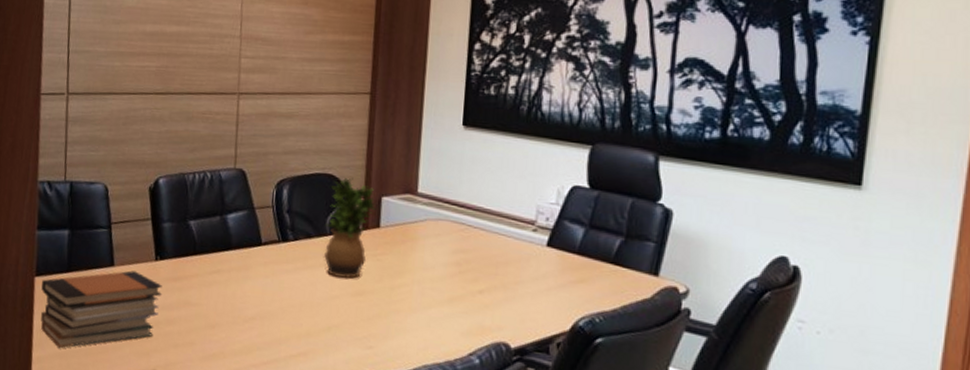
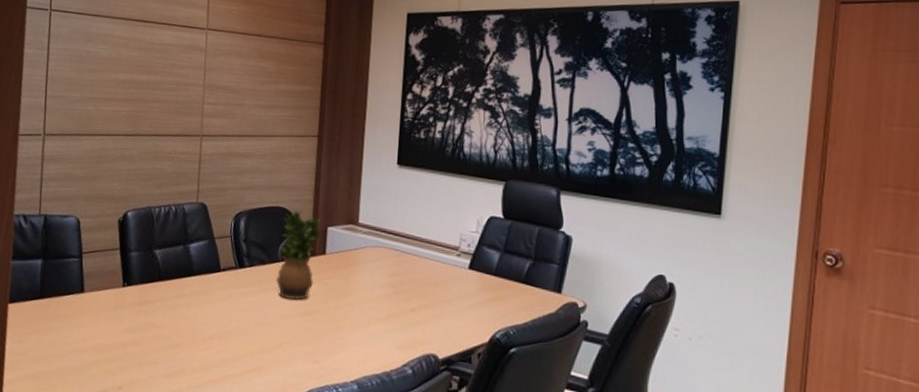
book stack: present [41,270,163,349] -> none [13,296,129,371]

